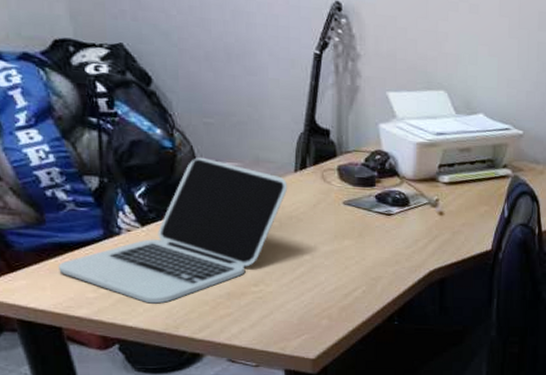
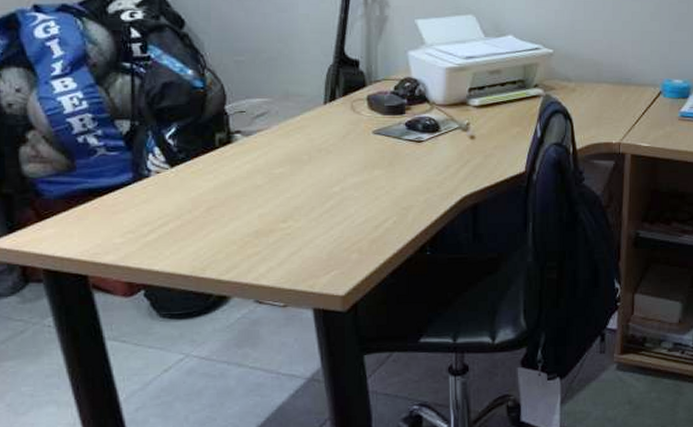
laptop: present [57,158,288,304] -> none [86,96,317,246]

